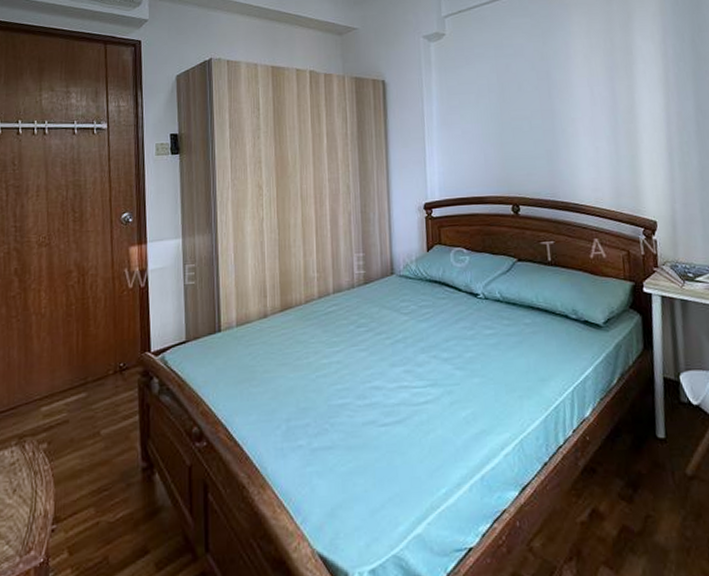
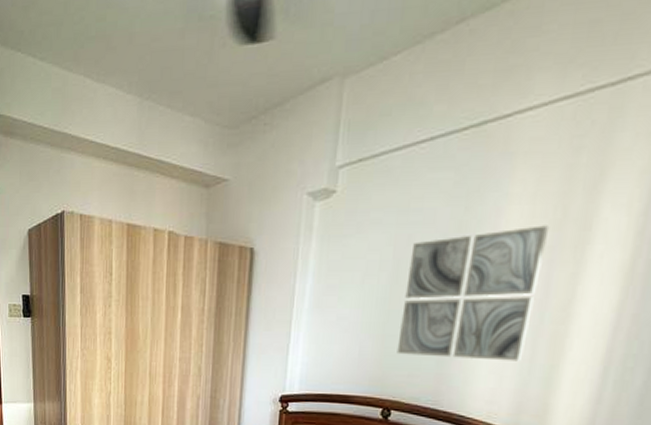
wall art: none [510,53,610,158] -> present [397,225,550,361]

